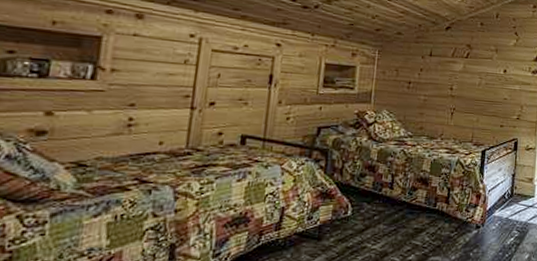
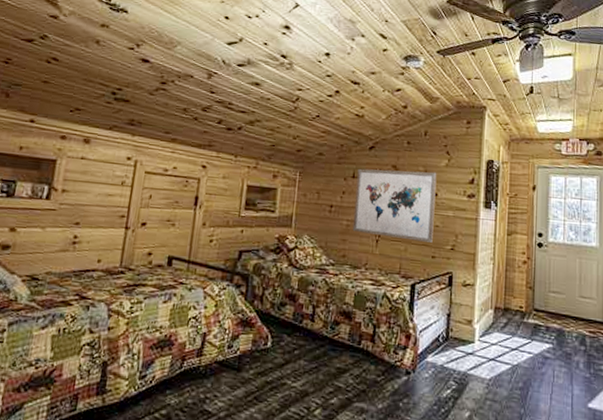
wall art: none [429,47,506,113] -> present [352,168,437,243]

